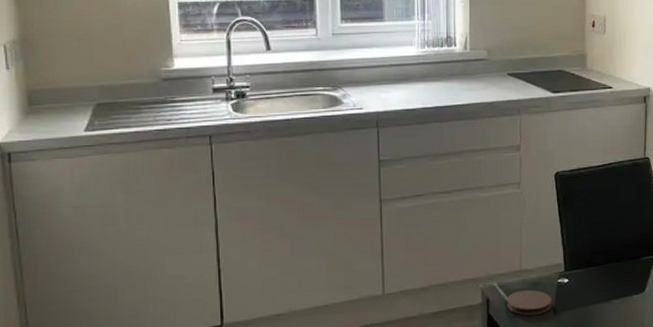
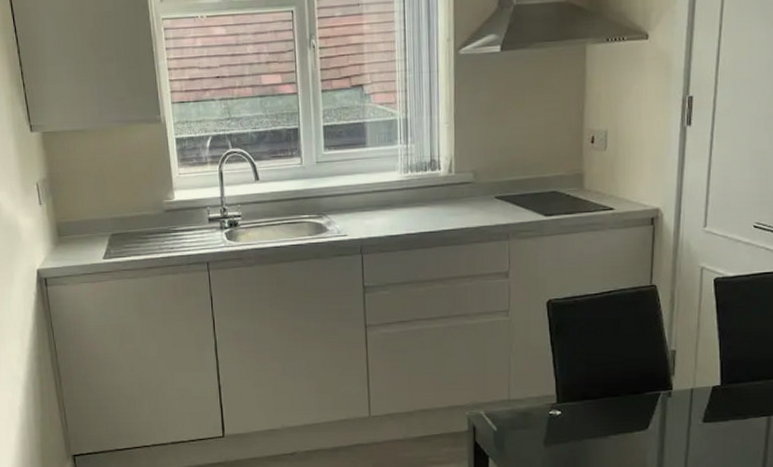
coaster: present [507,289,552,316] -> none [494,419,543,447]

